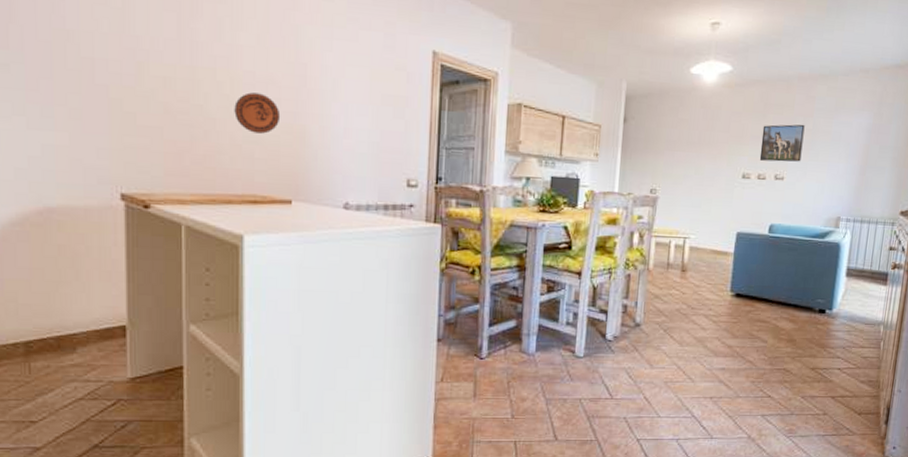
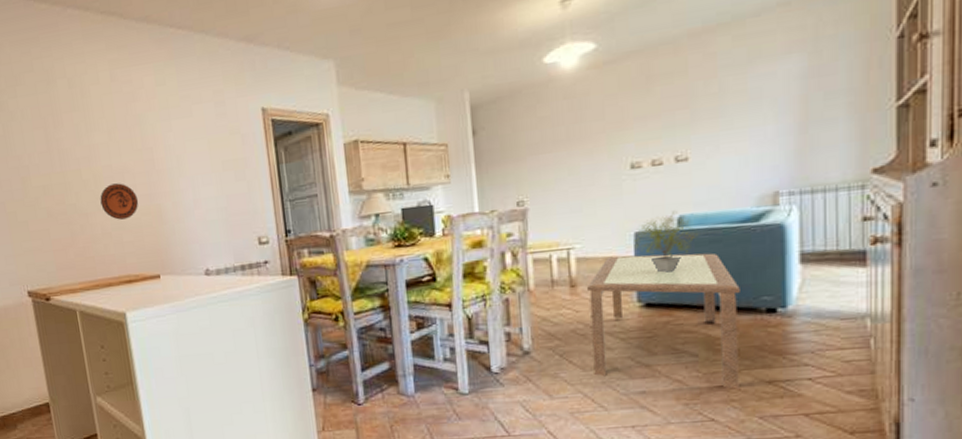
coffee table: none [688,249,804,372] -> present [586,252,740,389]
potted plant: none [735,219,781,270] -> present [634,210,698,273]
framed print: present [759,124,805,162] -> none [648,89,709,144]

